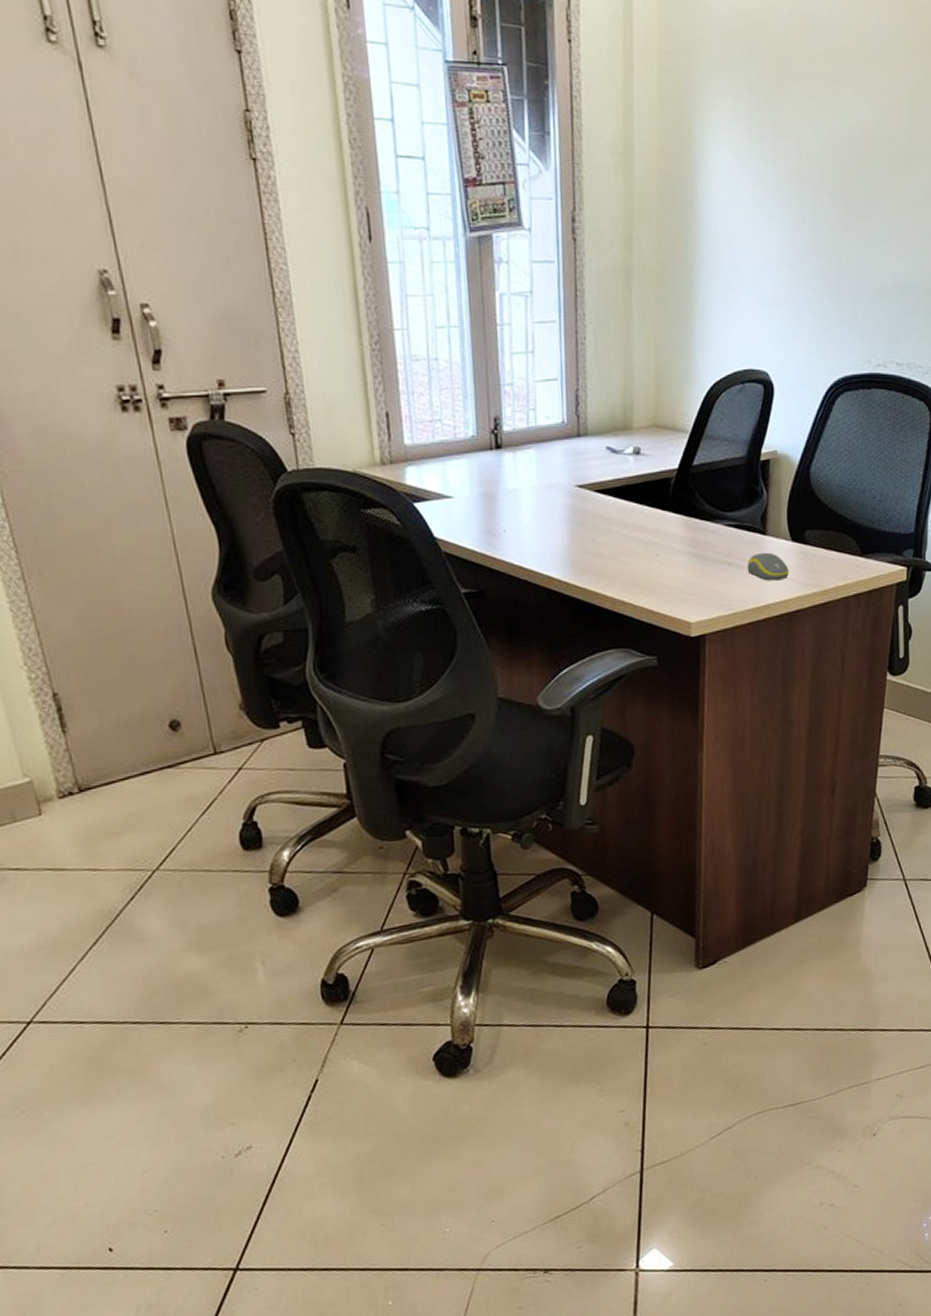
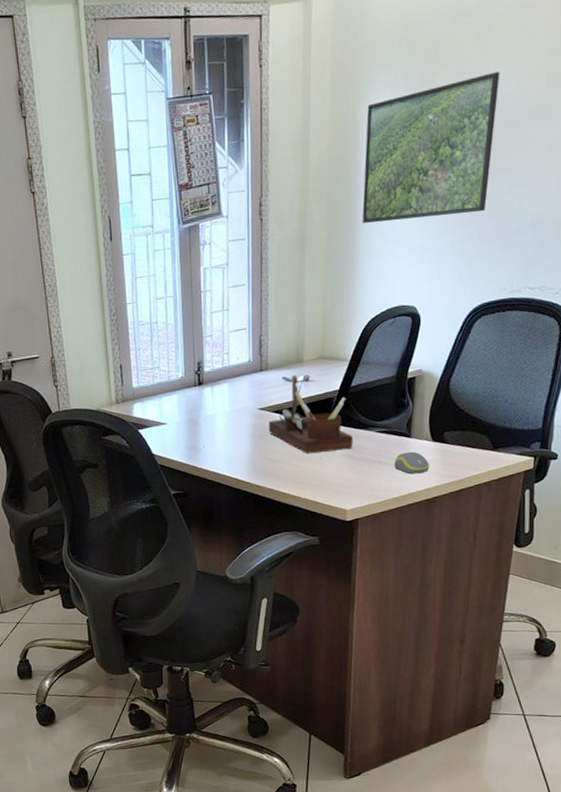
desk organizer: none [589,445,697,548] -> present [268,375,353,453]
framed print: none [701,99,857,266] -> present [362,71,500,224]

